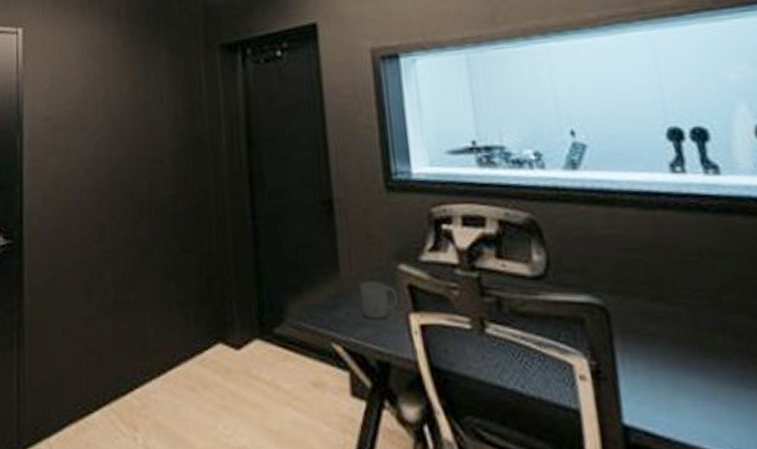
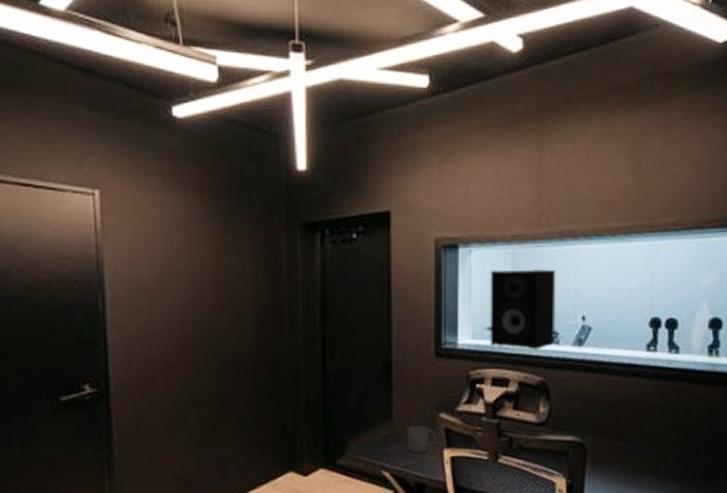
speaker: none [442,75,540,179] -> present [490,269,556,351]

